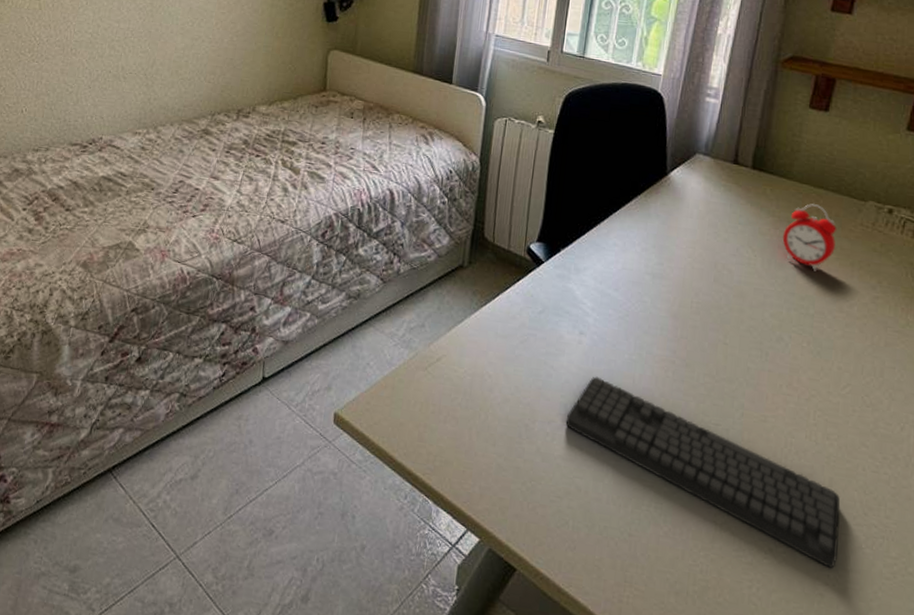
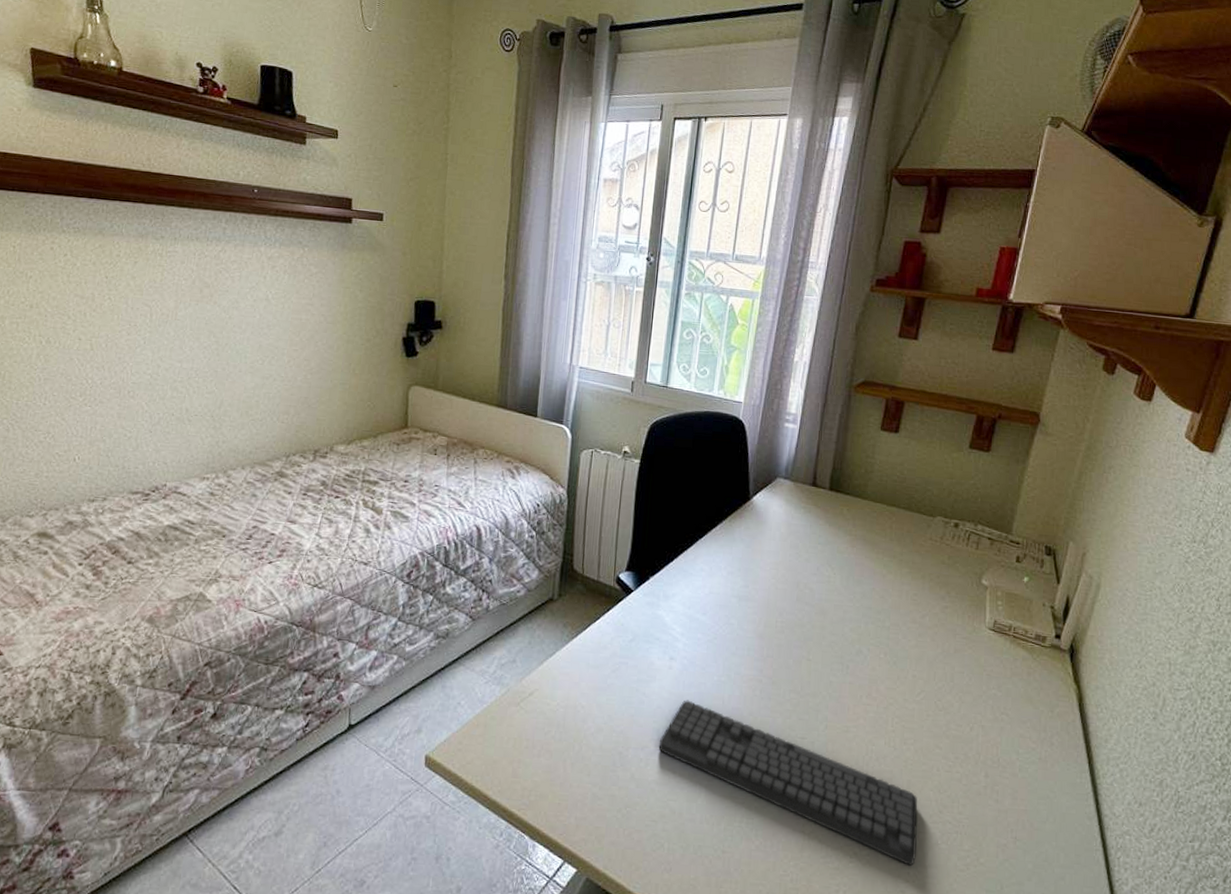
alarm clock: present [782,203,836,271] -> none [859,521,908,586]

